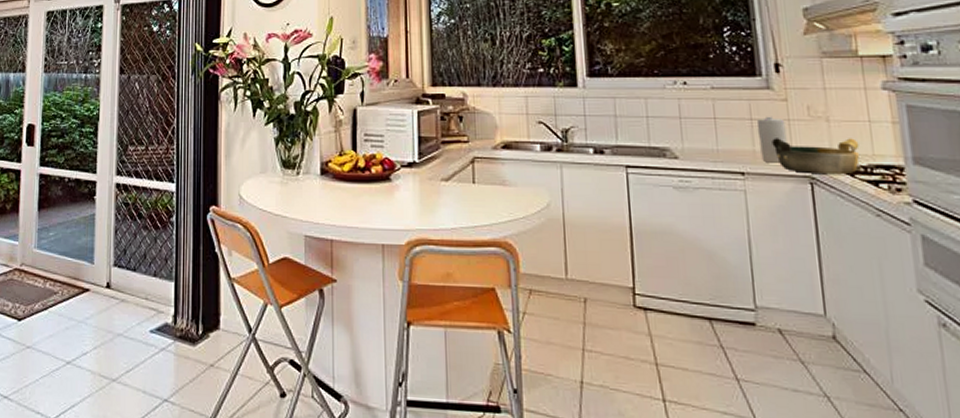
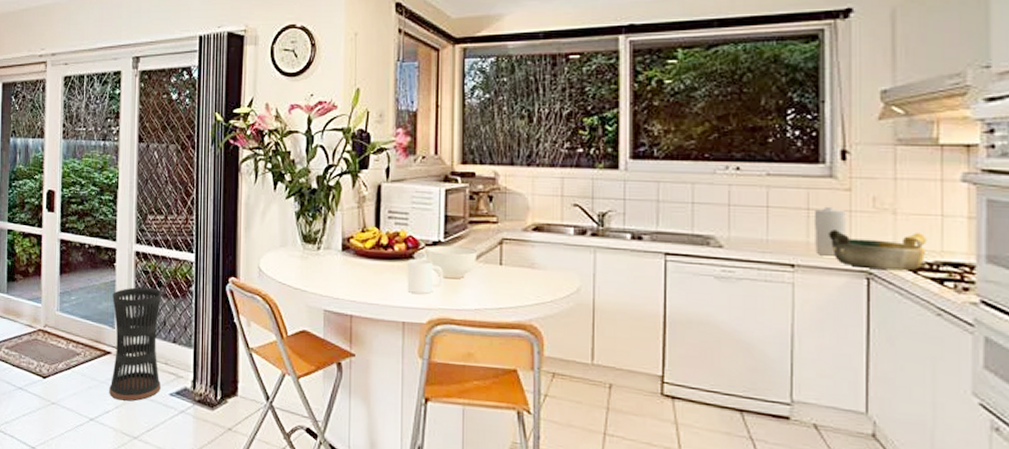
umbrella stand: none [87,219,143,341] -> present [109,287,162,401]
mug: none [384,181,421,216] -> present [407,259,444,295]
bowl: none [401,165,452,199] -> present [425,245,478,279]

